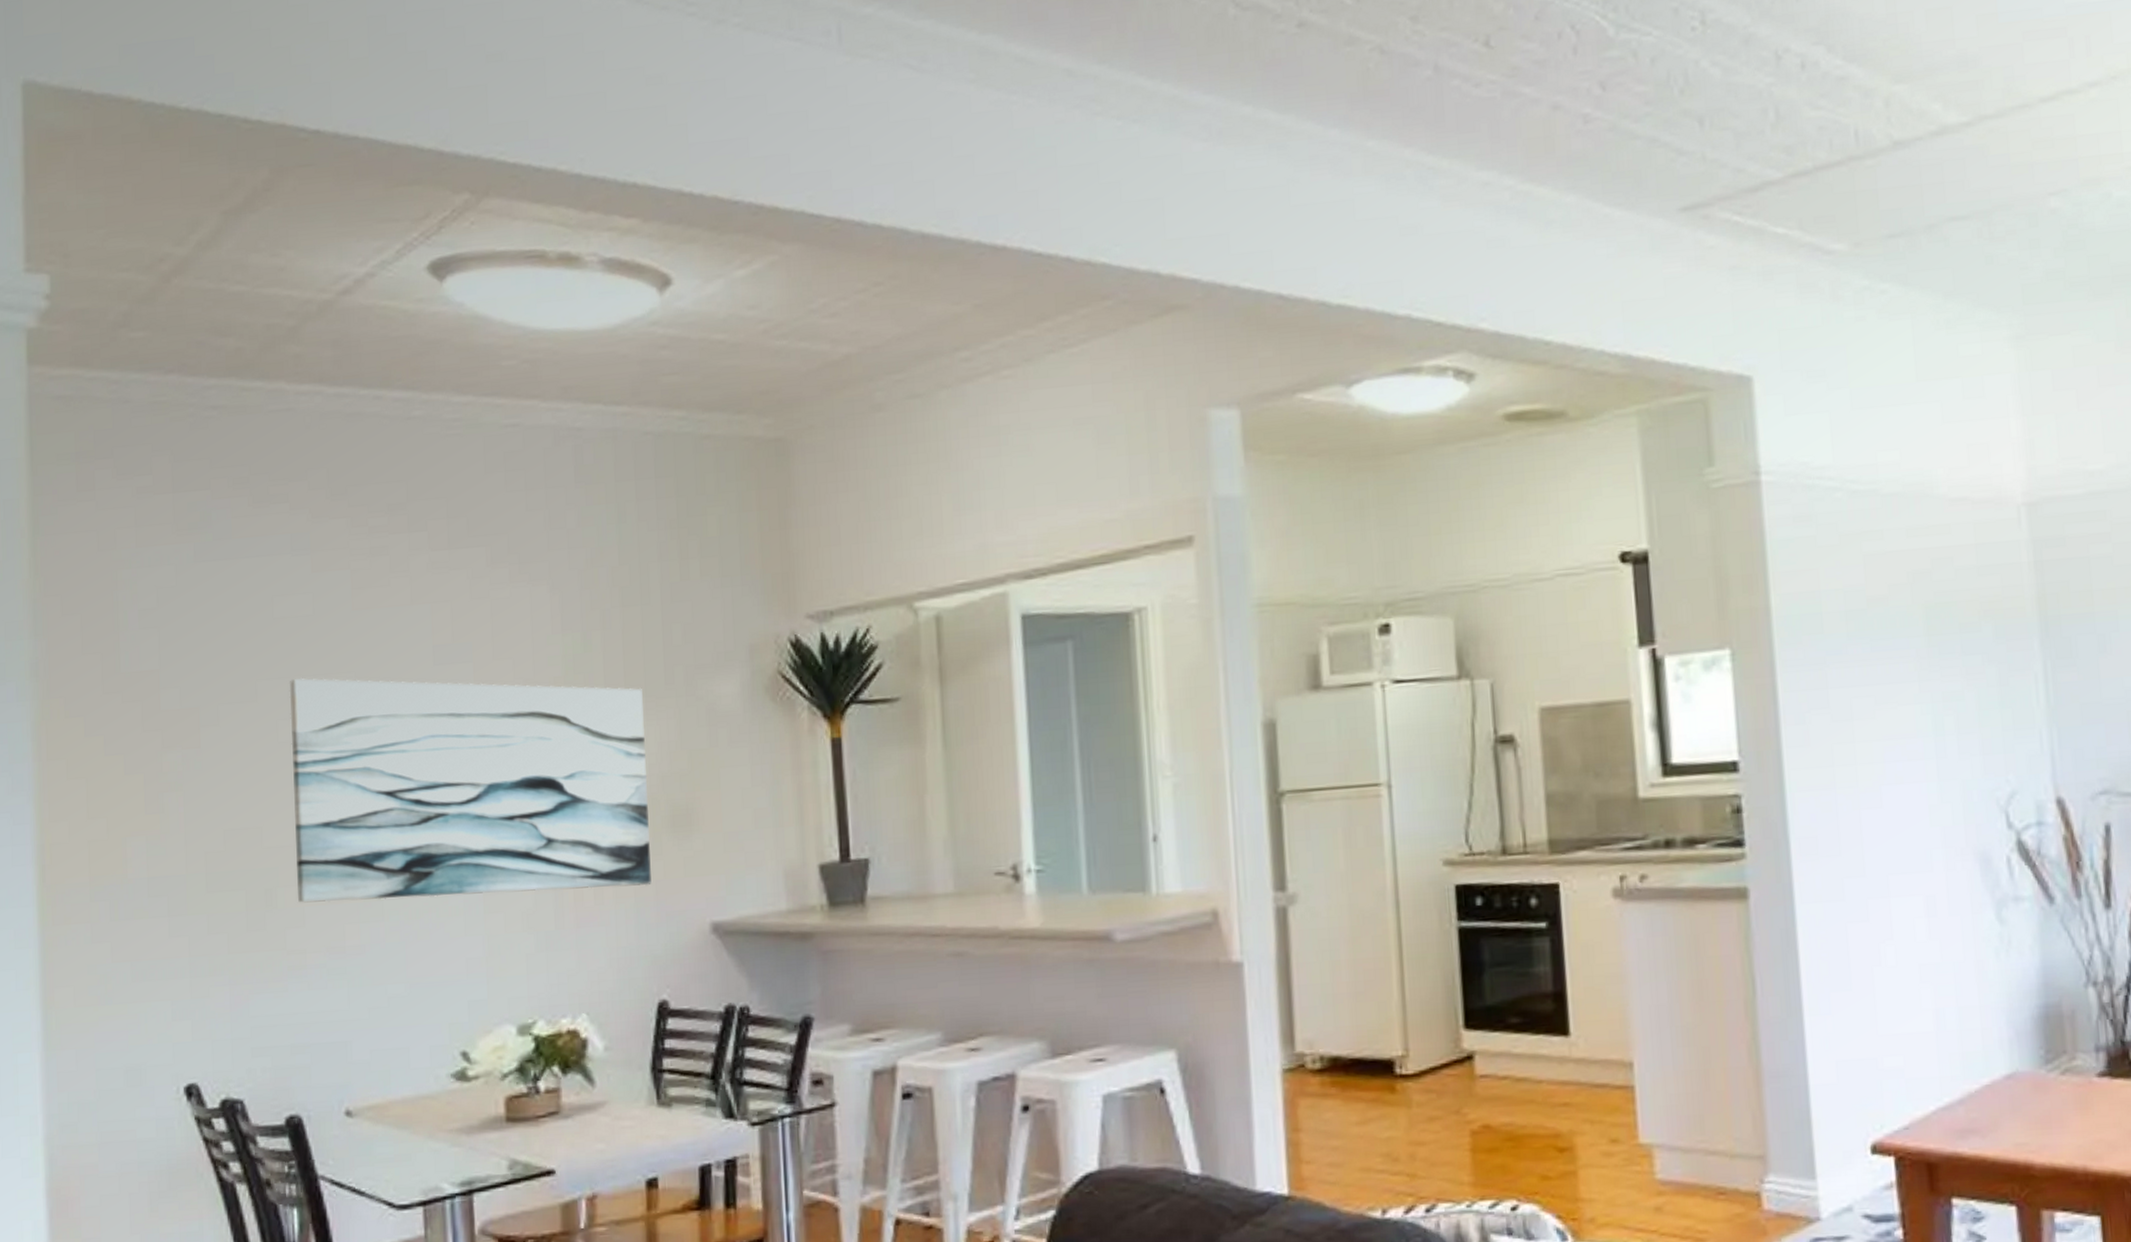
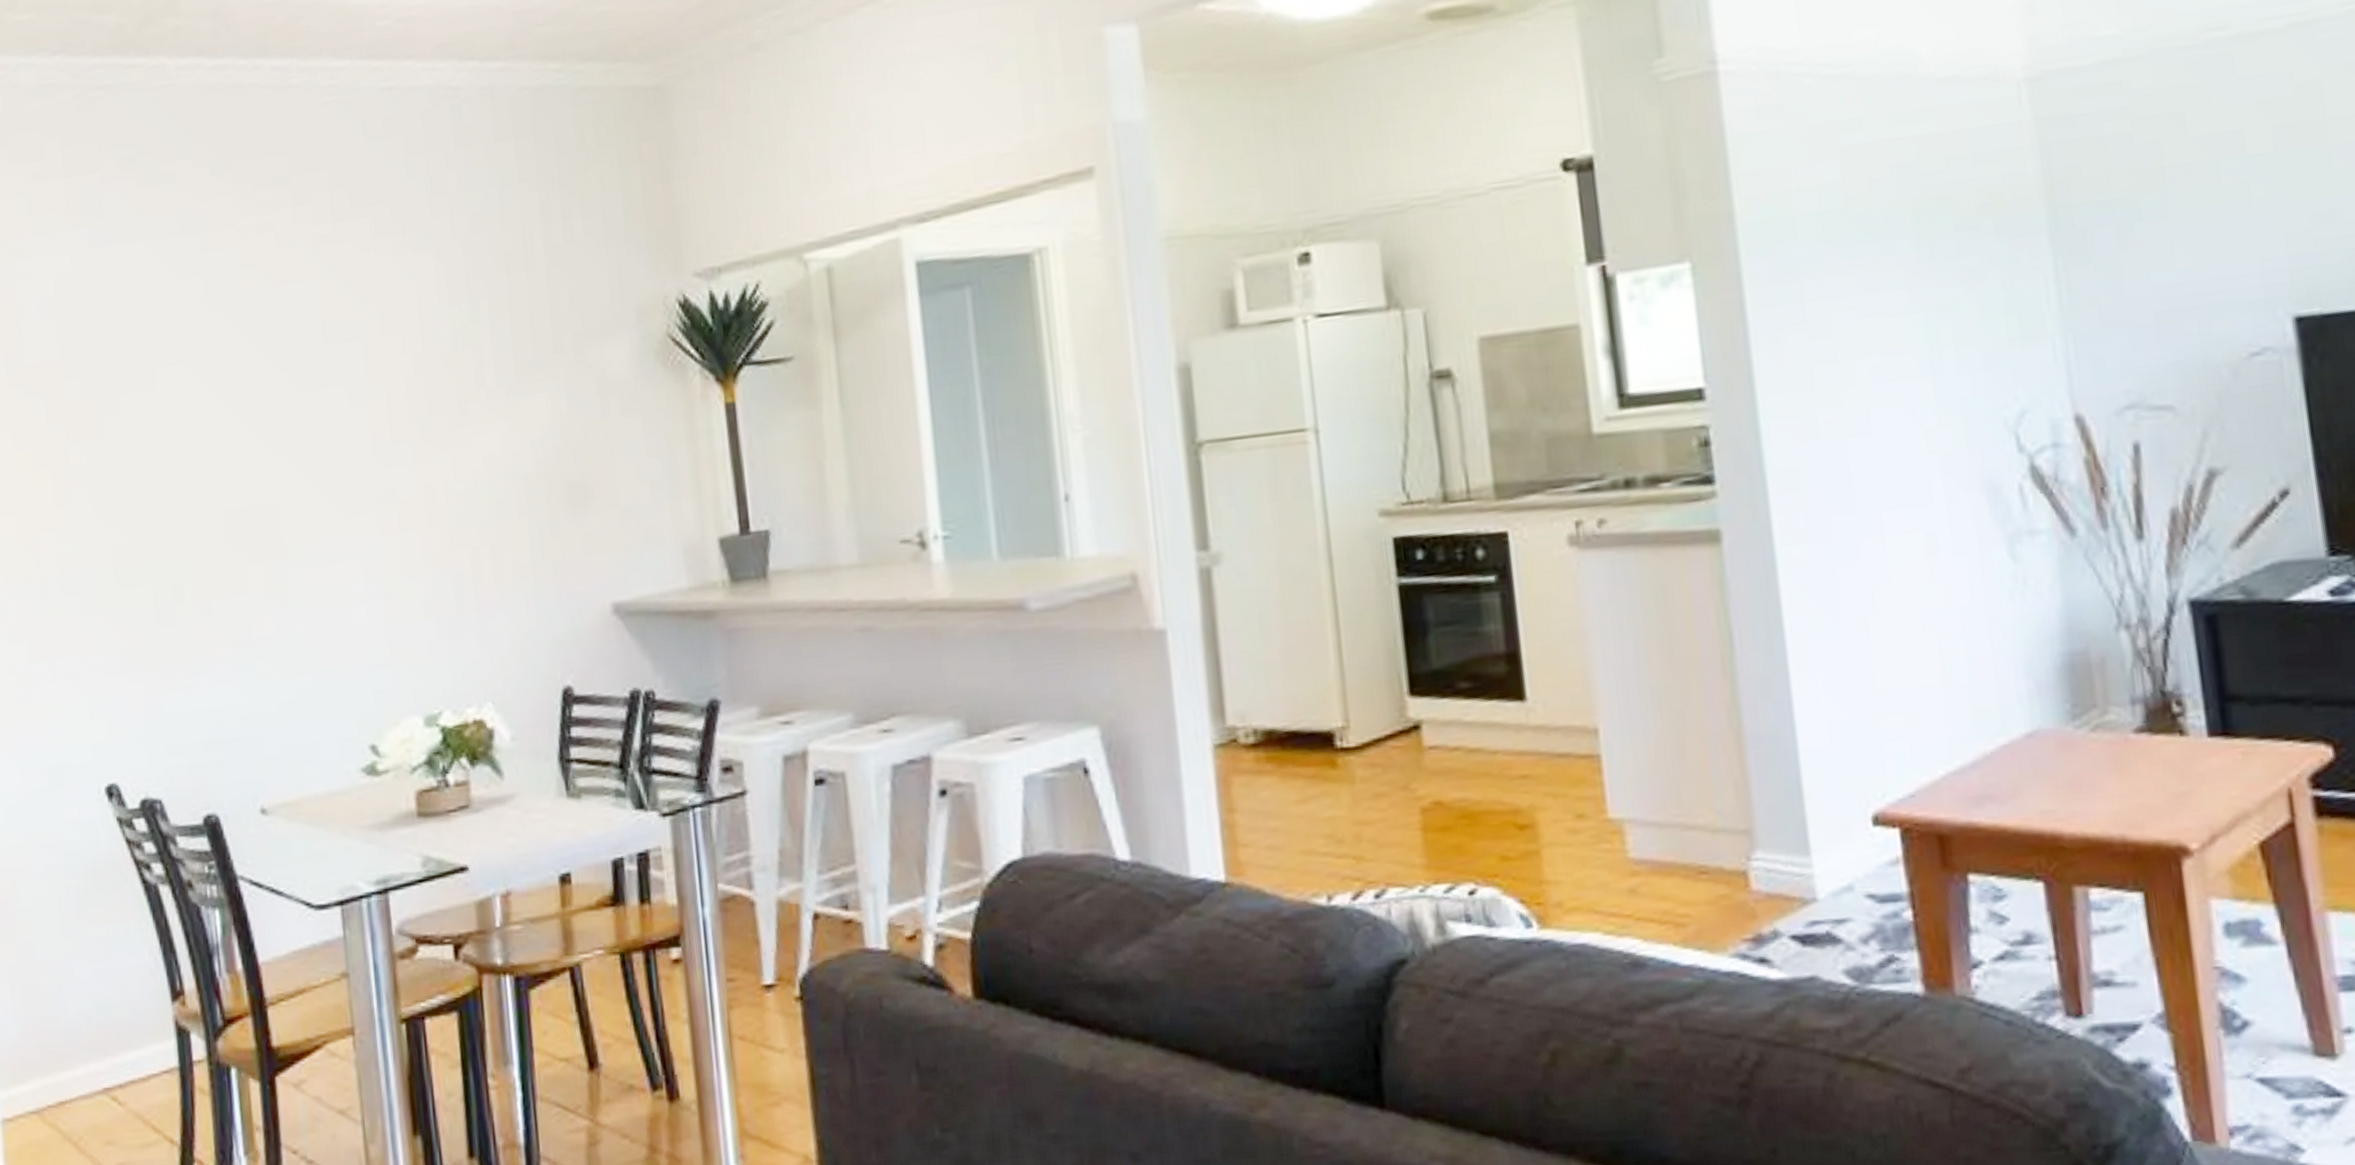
wall art: present [289,677,651,903] -> none [184,358,550,596]

